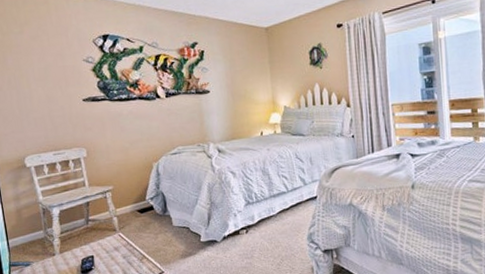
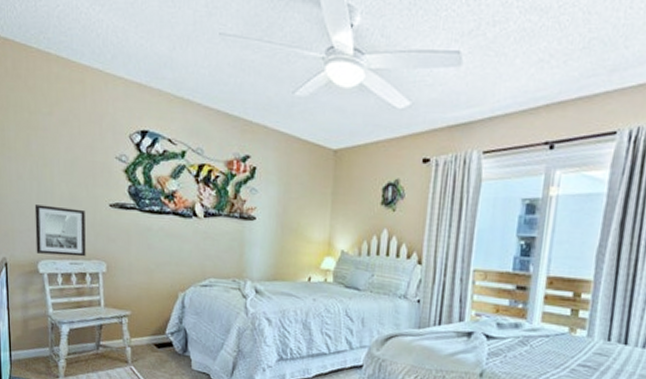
wall art: none [16,107,67,151] -> present [34,204,86,257]

